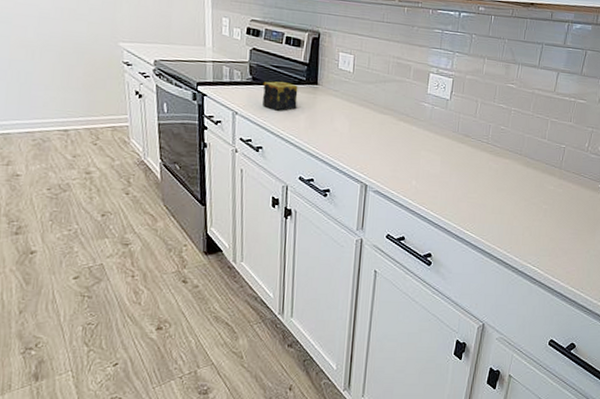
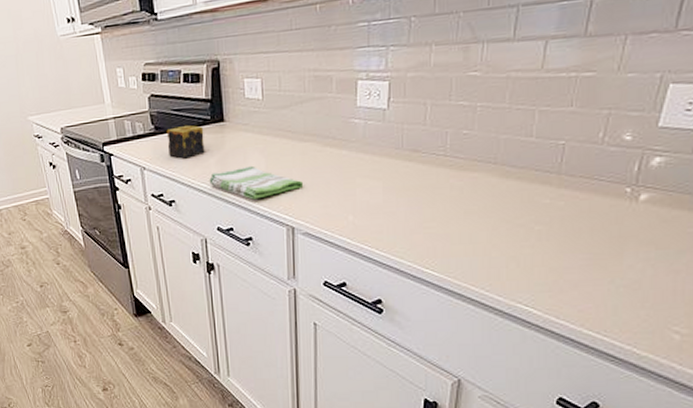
dish towel: none [297,126,379,157] -> present [209,165,304,200]

